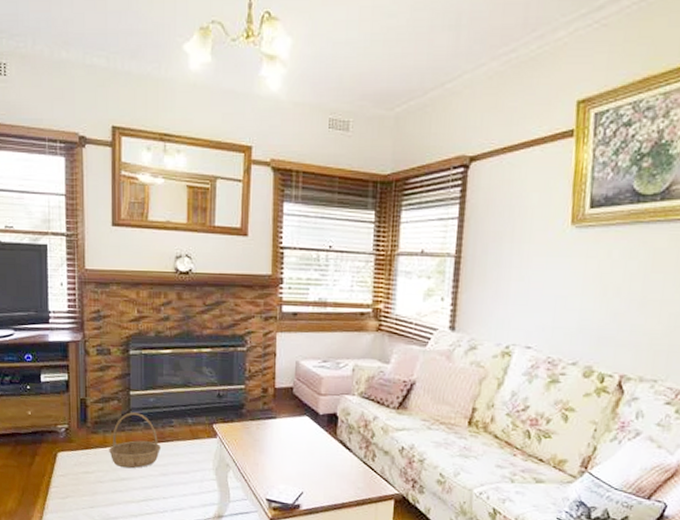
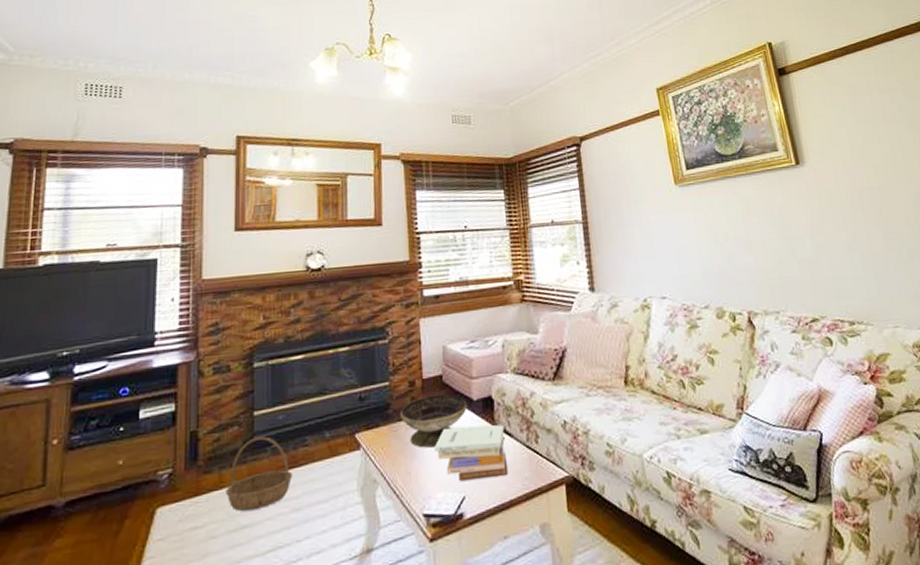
decorative bowl: none [252,403,313,447] -> present [399,394,467,448]
books: none [280,433,346,482] -> present [434,424,509,481]

